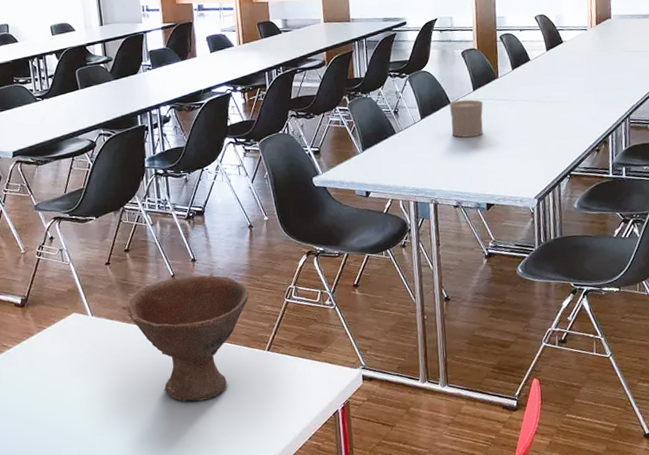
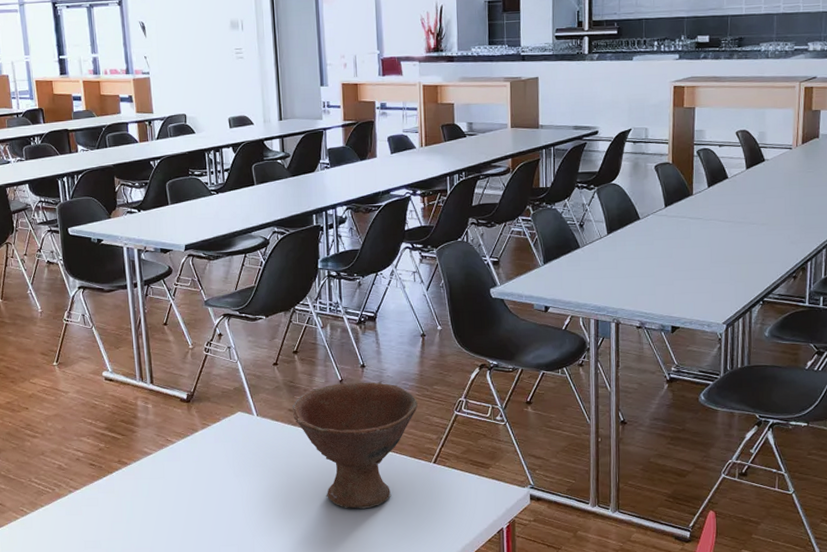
cup: present [449,99,483,138] -> none [638,216,674,256]

